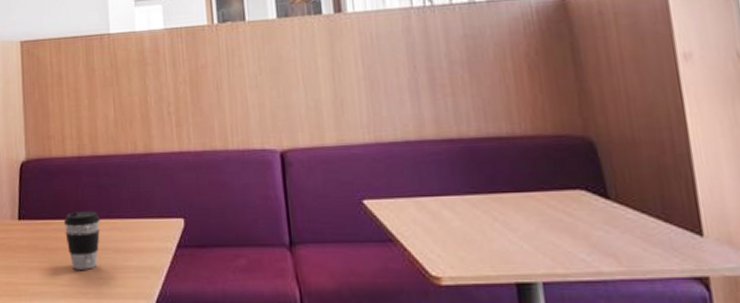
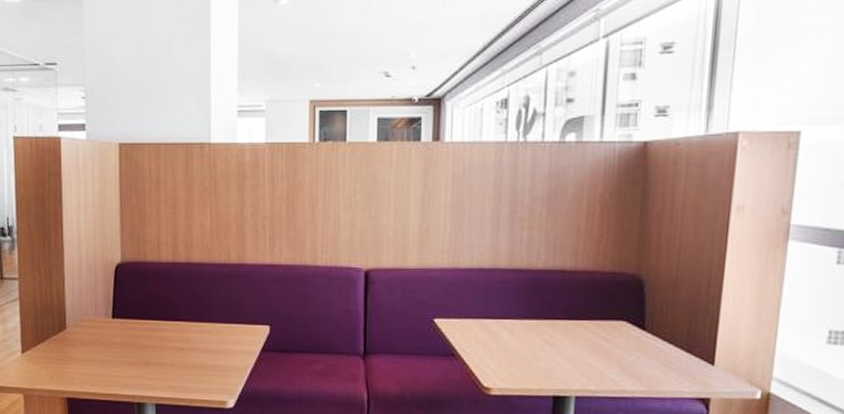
coffee cup: present [63,211,100,270] -> none [155,313,191,366]

